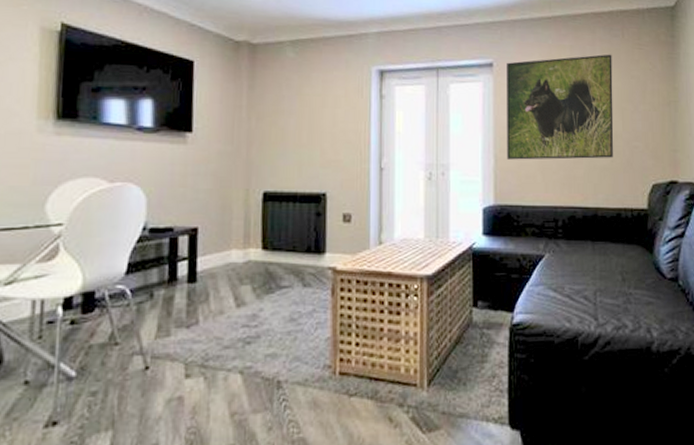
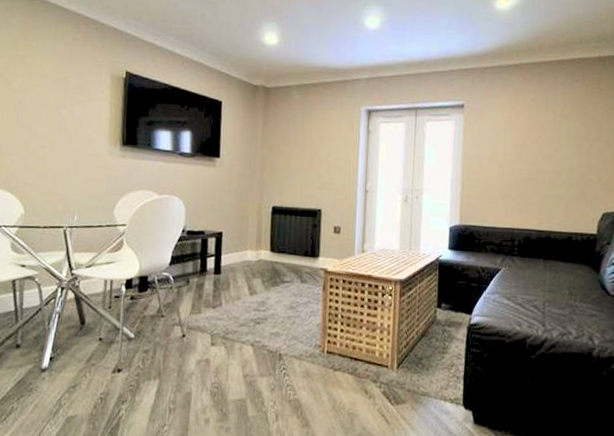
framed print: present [507,54,614,160] -> none [473,97,572,189]

